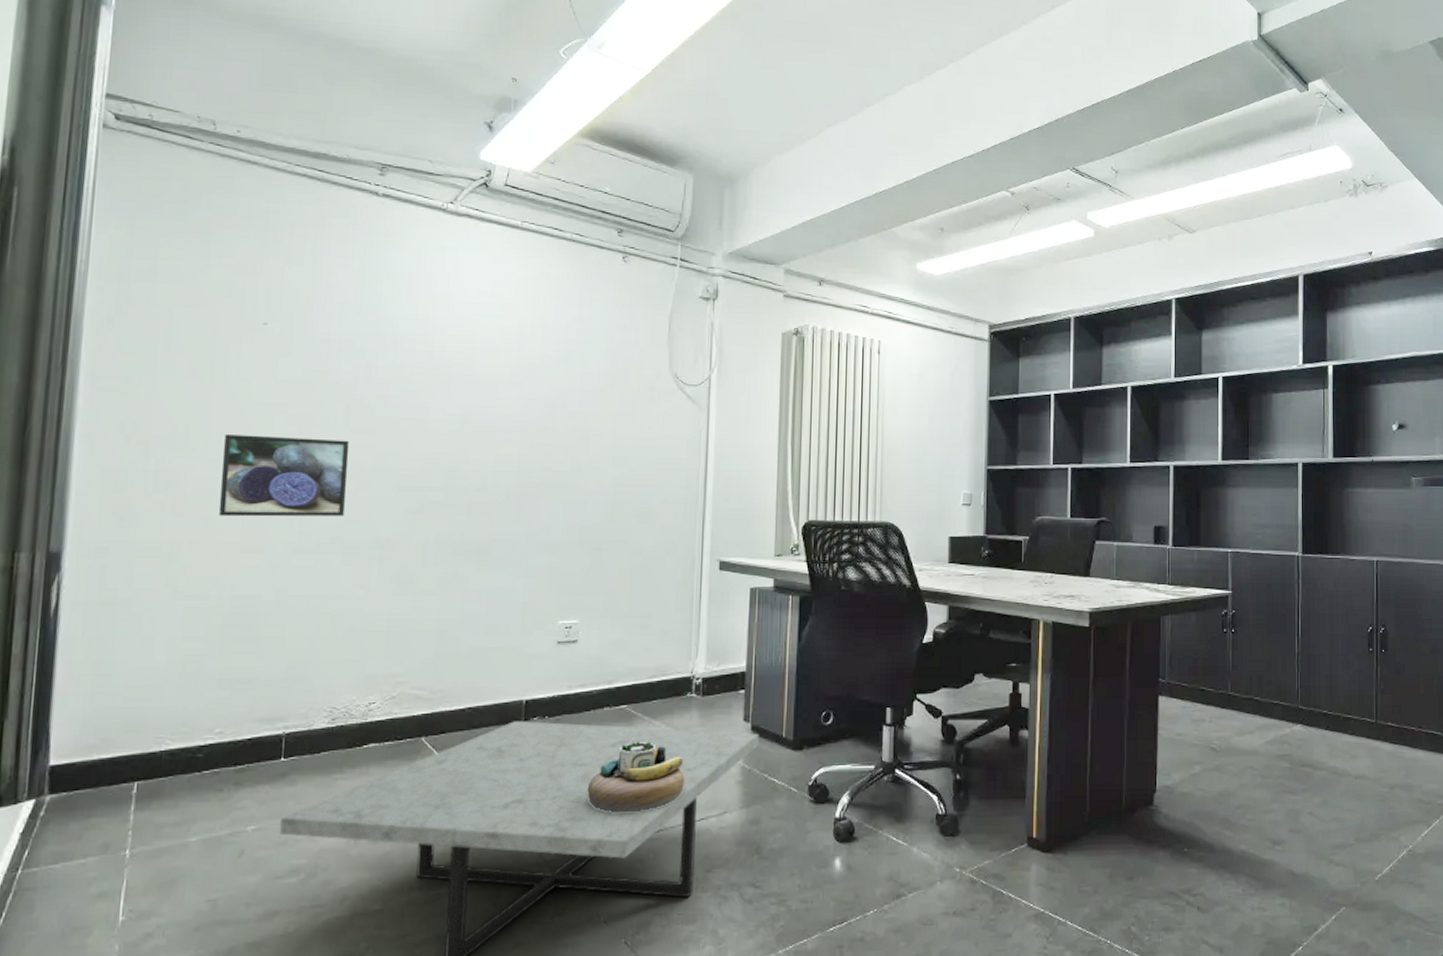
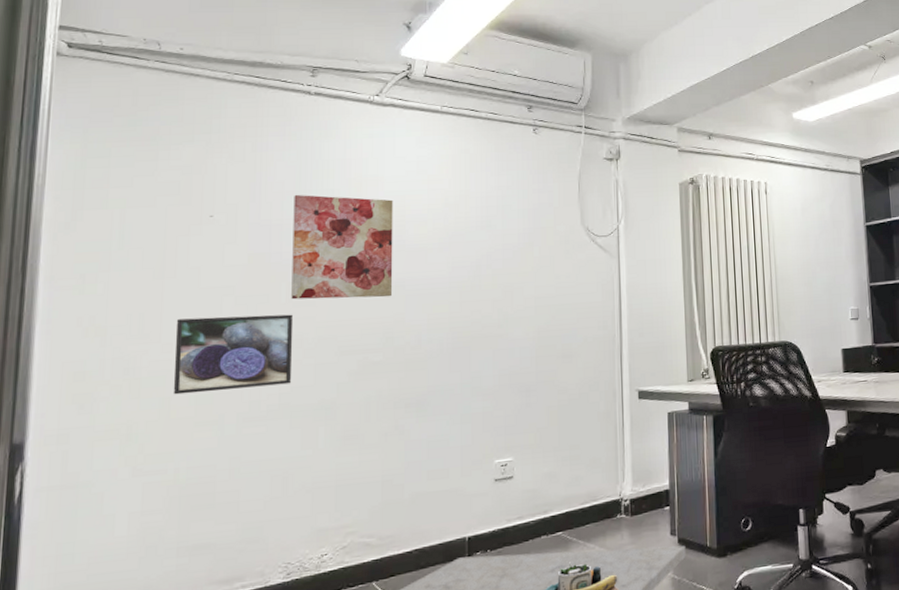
wall art: none [348,307,464,432] -> present [291,194,393,300]

